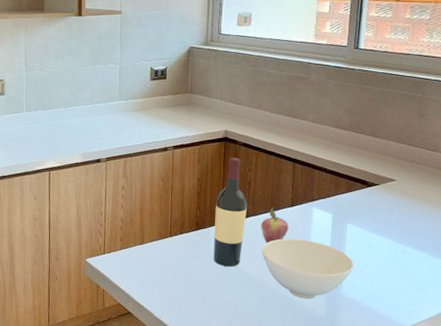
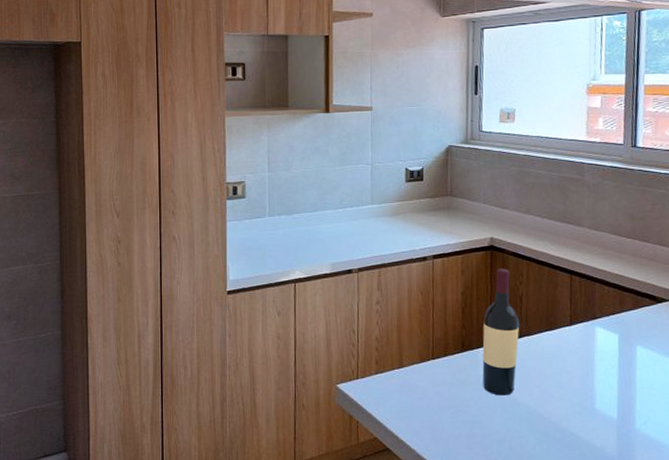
fruit: present [260,207,289,243] -> none [536,325,569,368]
bowl: present [262,238,354,298] -> none [538,362,647,434]

